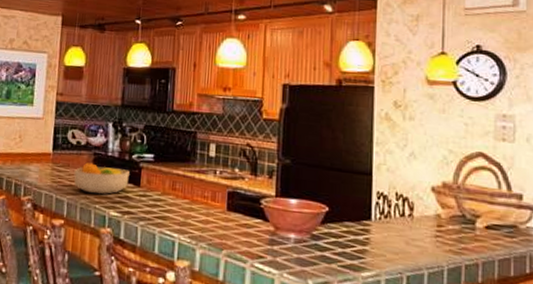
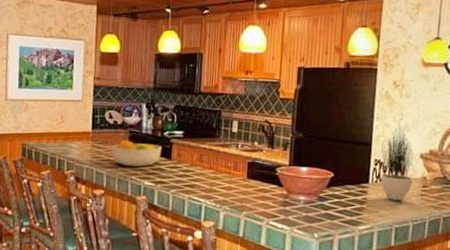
potted plant: none [384,150,425,243] -> present [380,124,414,201]

